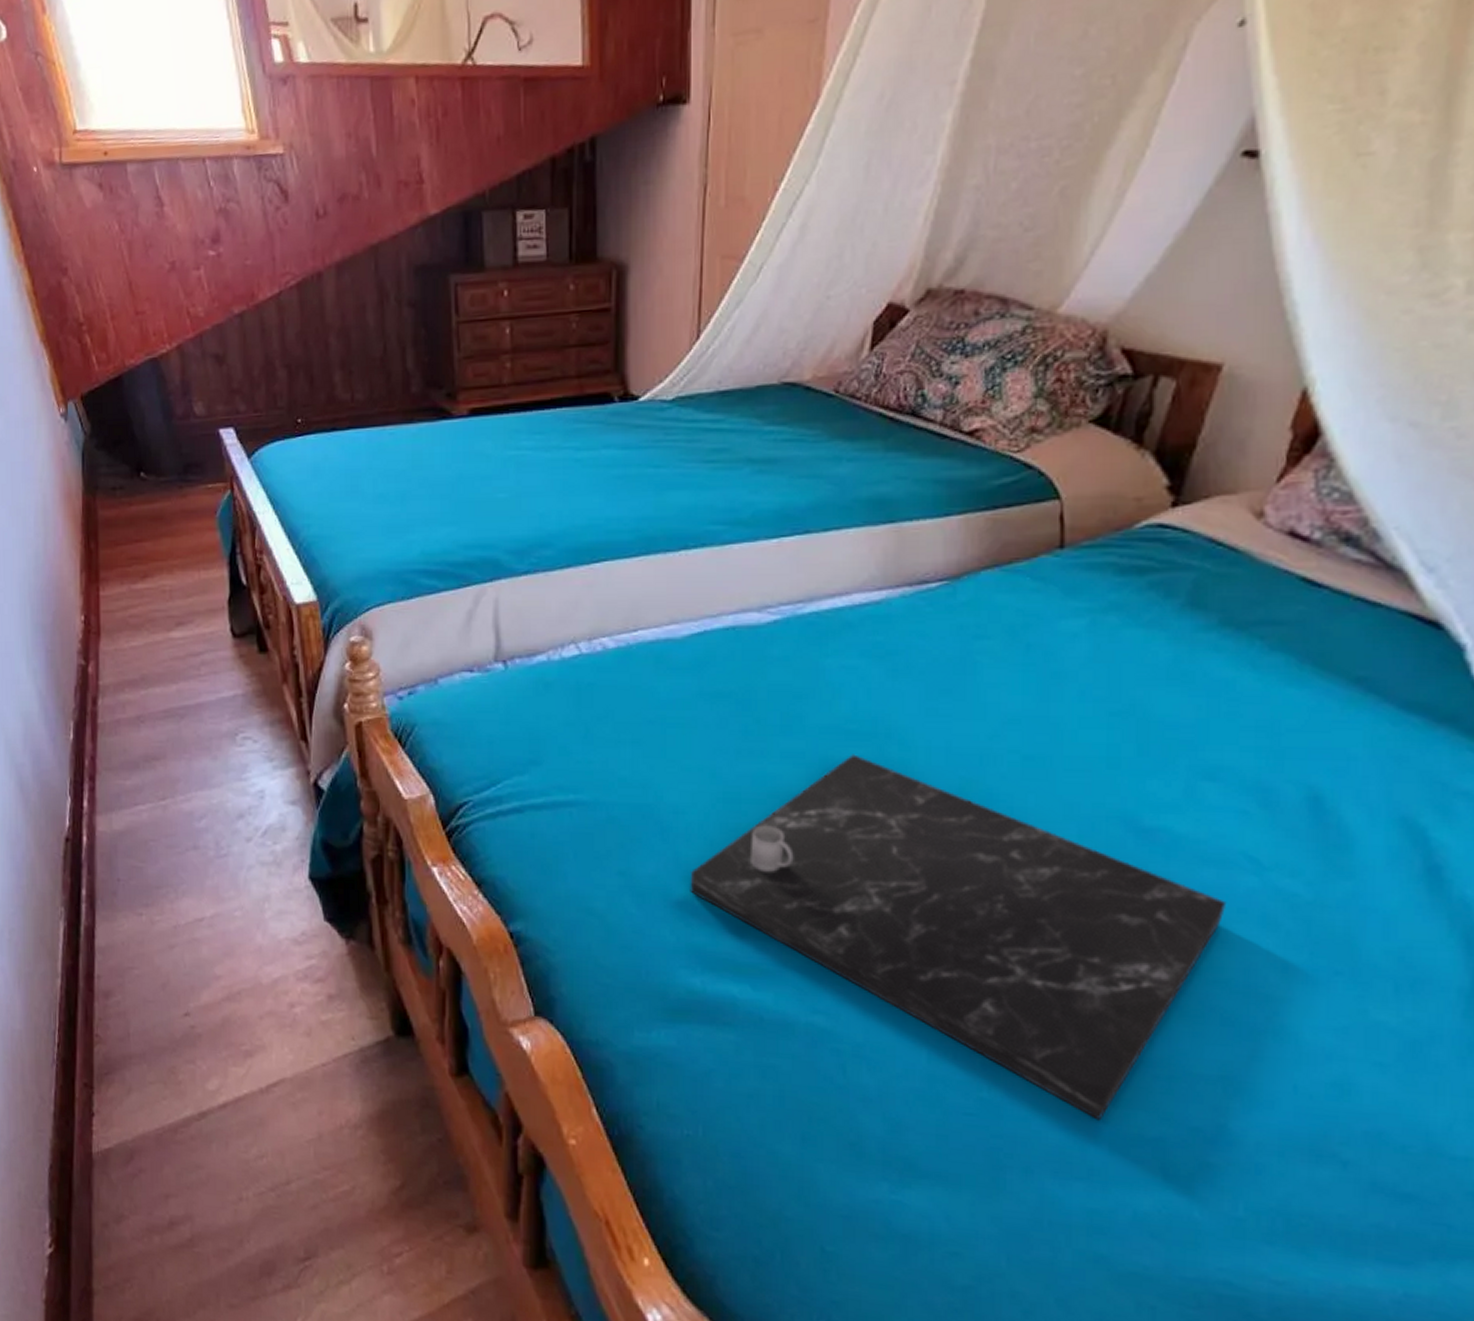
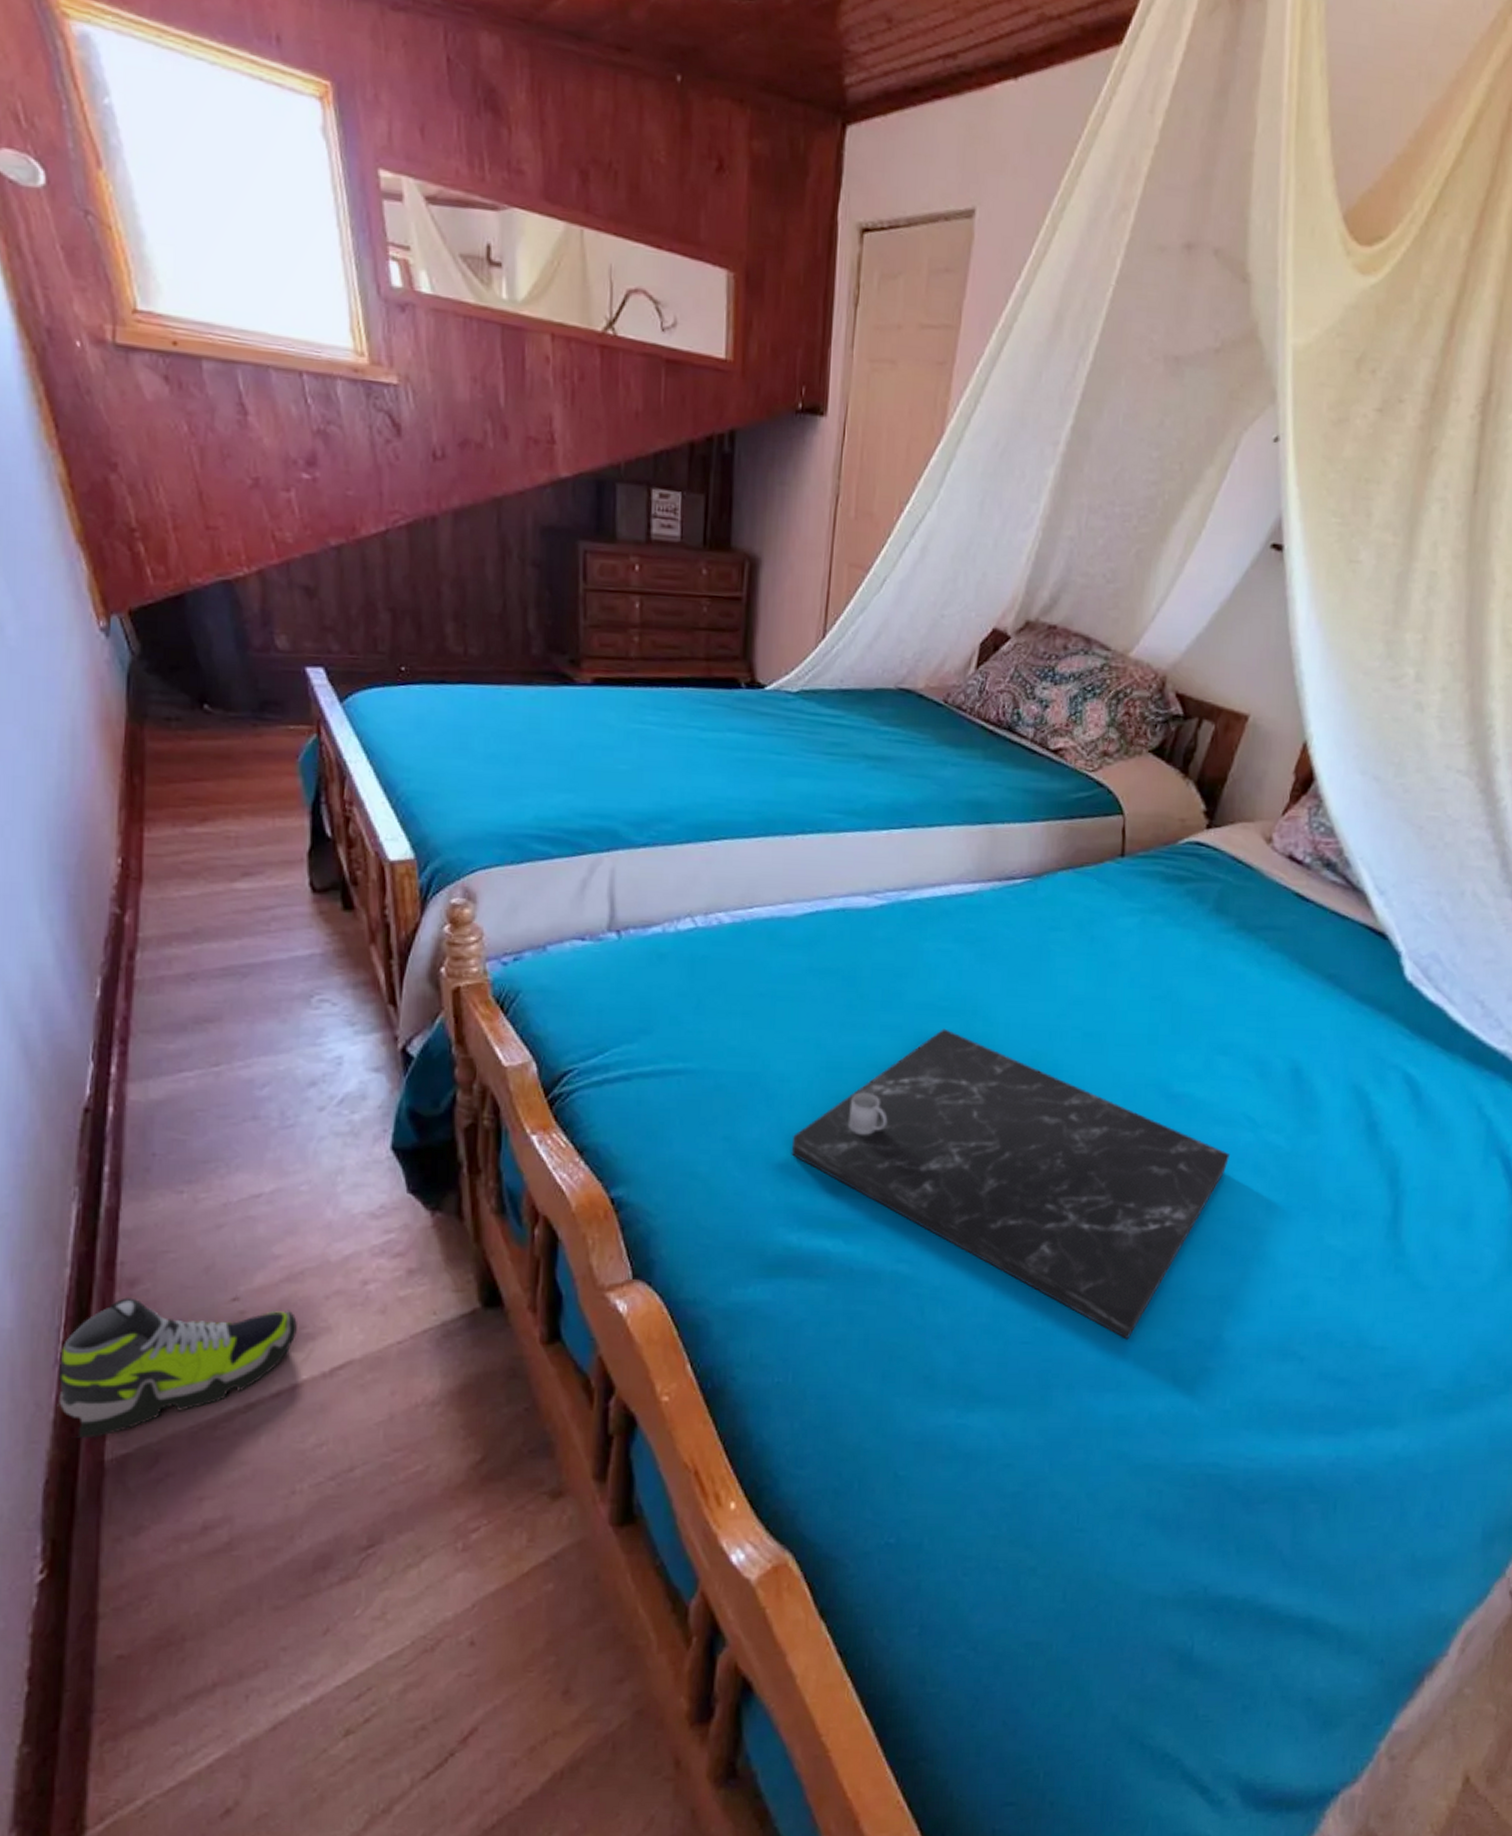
shoe: none [56,1008,237,1132] -> present [57,1297,297,1438]

